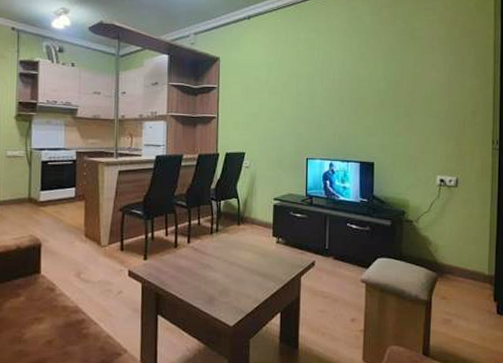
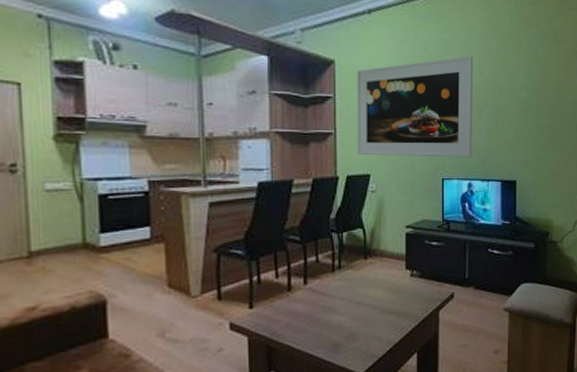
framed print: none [234,52,336,140] -> present [356,55,473,157]

